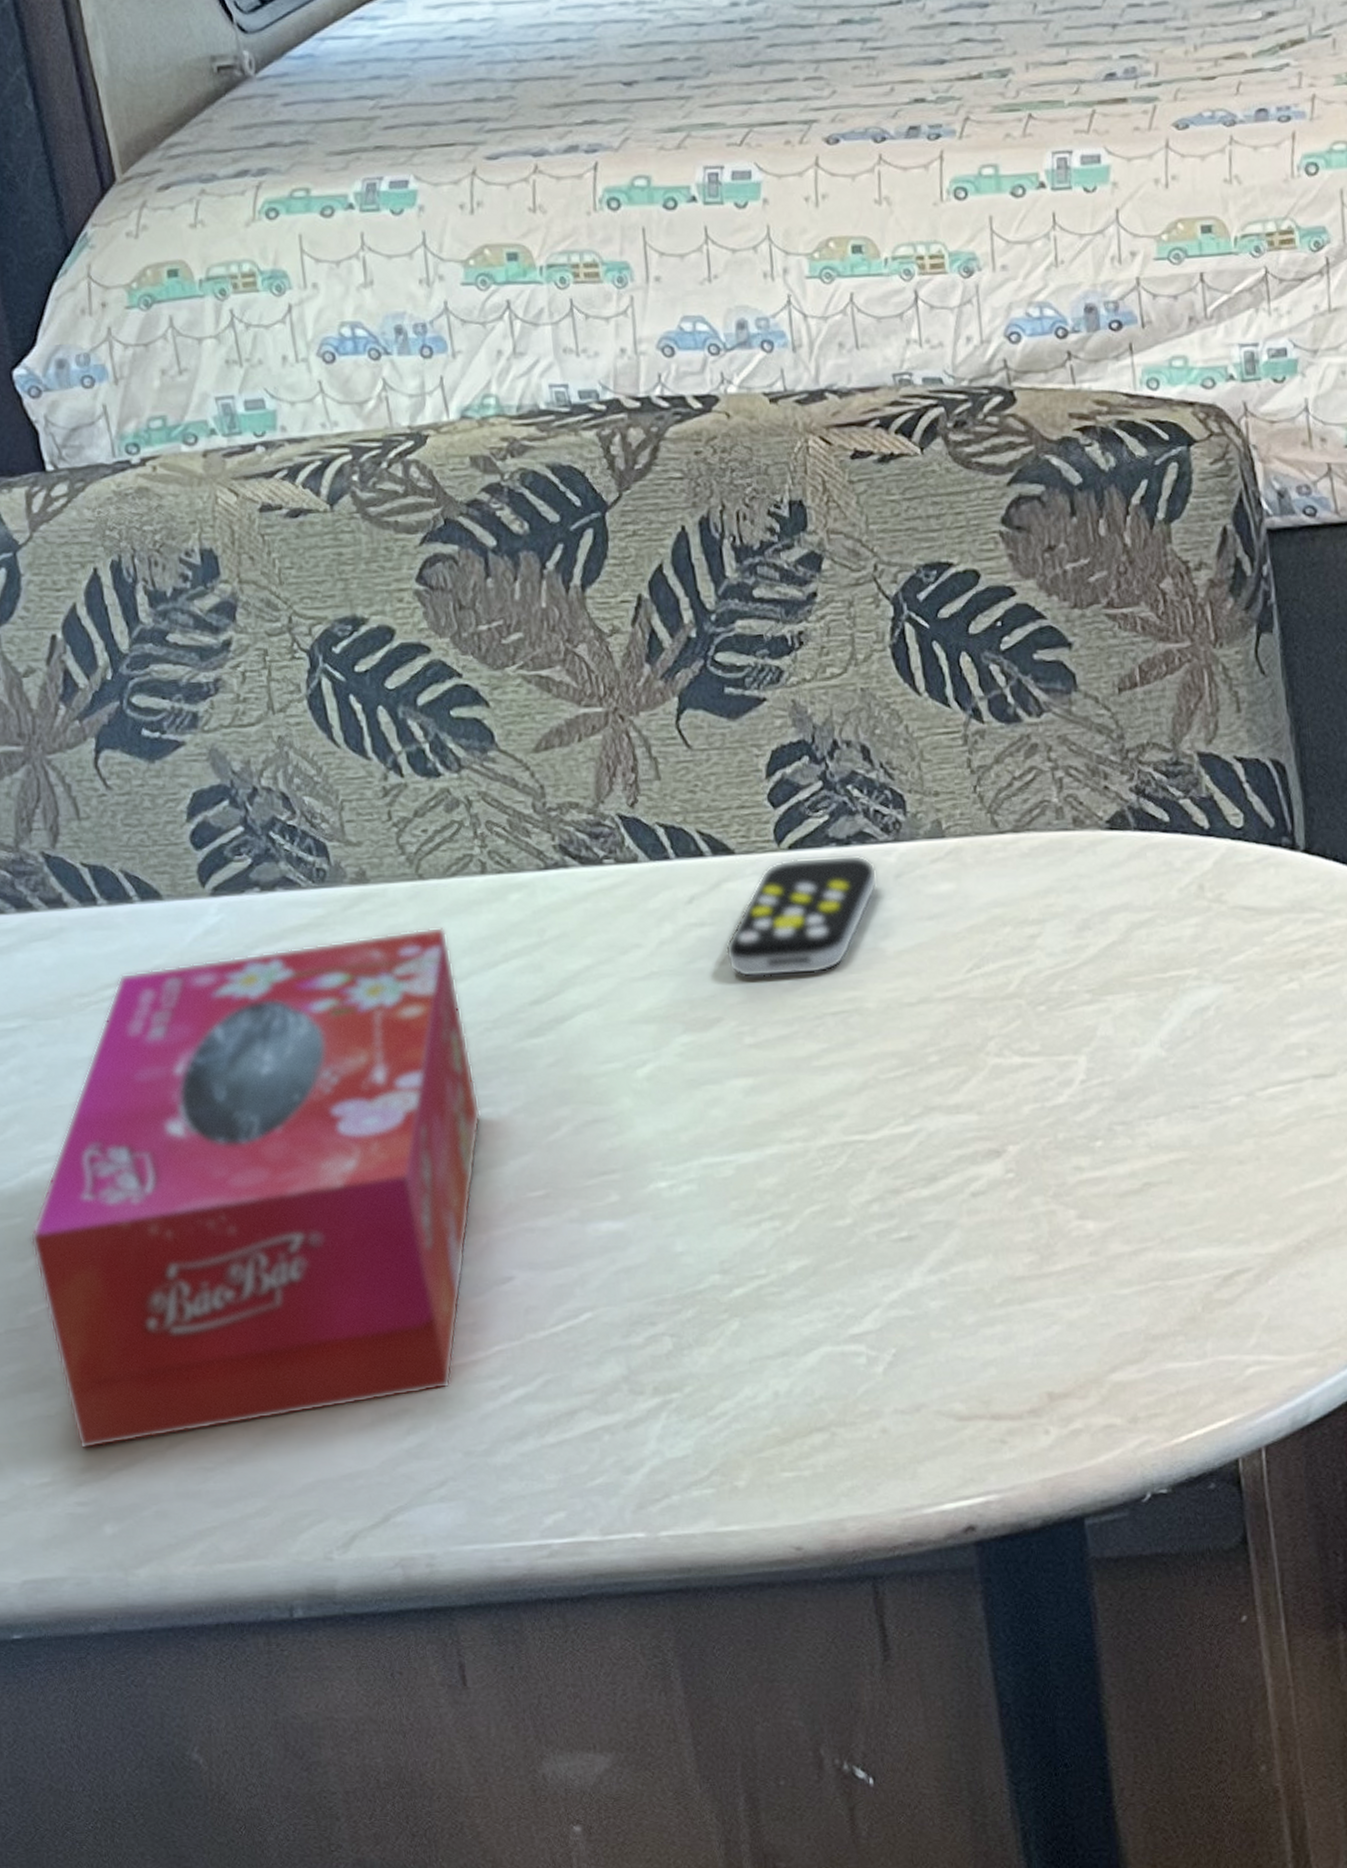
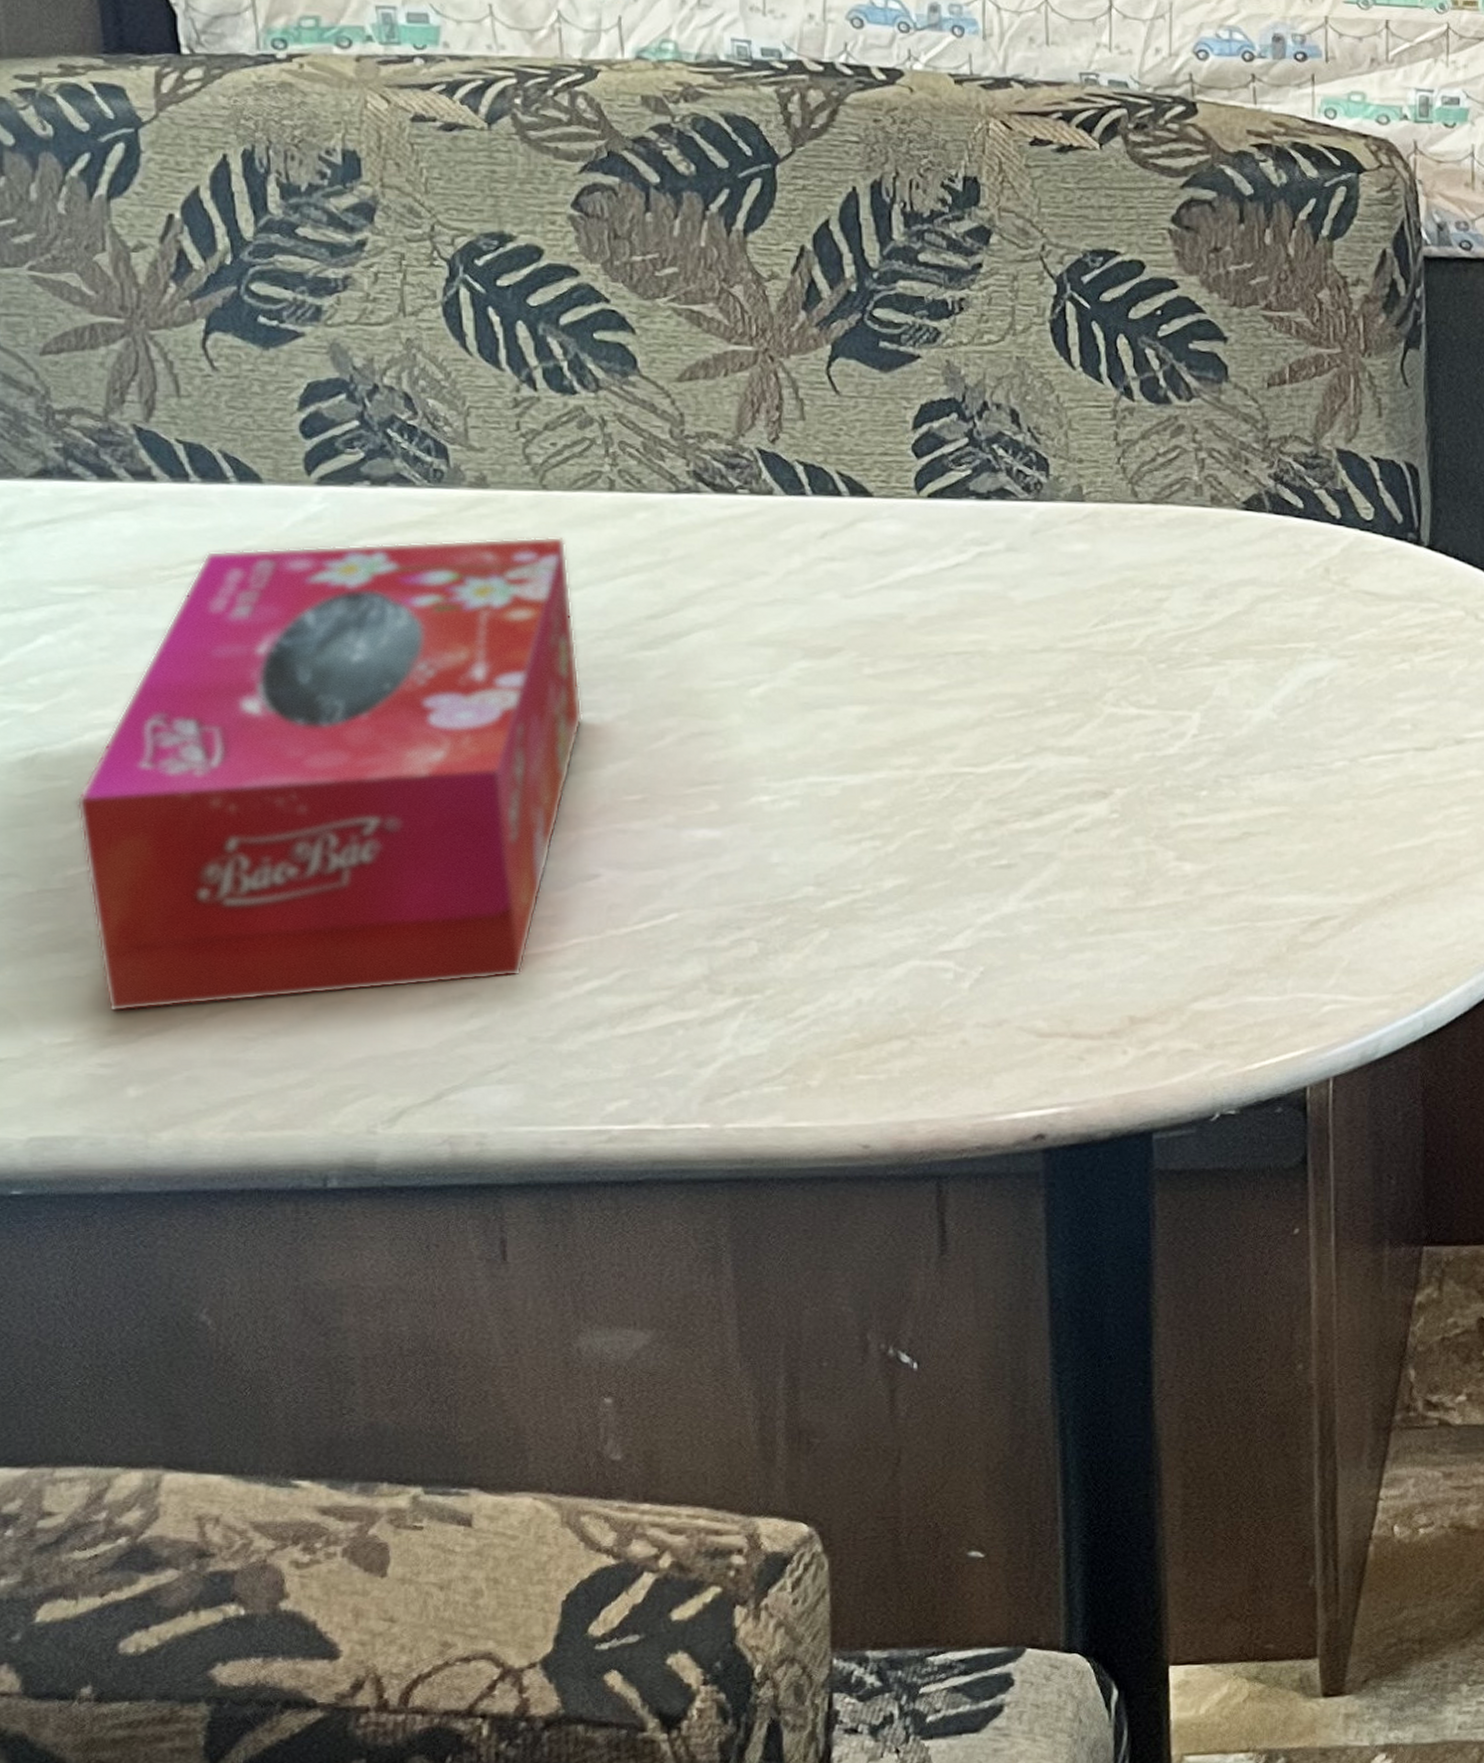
remote control: present [725,855,878,978] -> none [853,507,1014,615]

